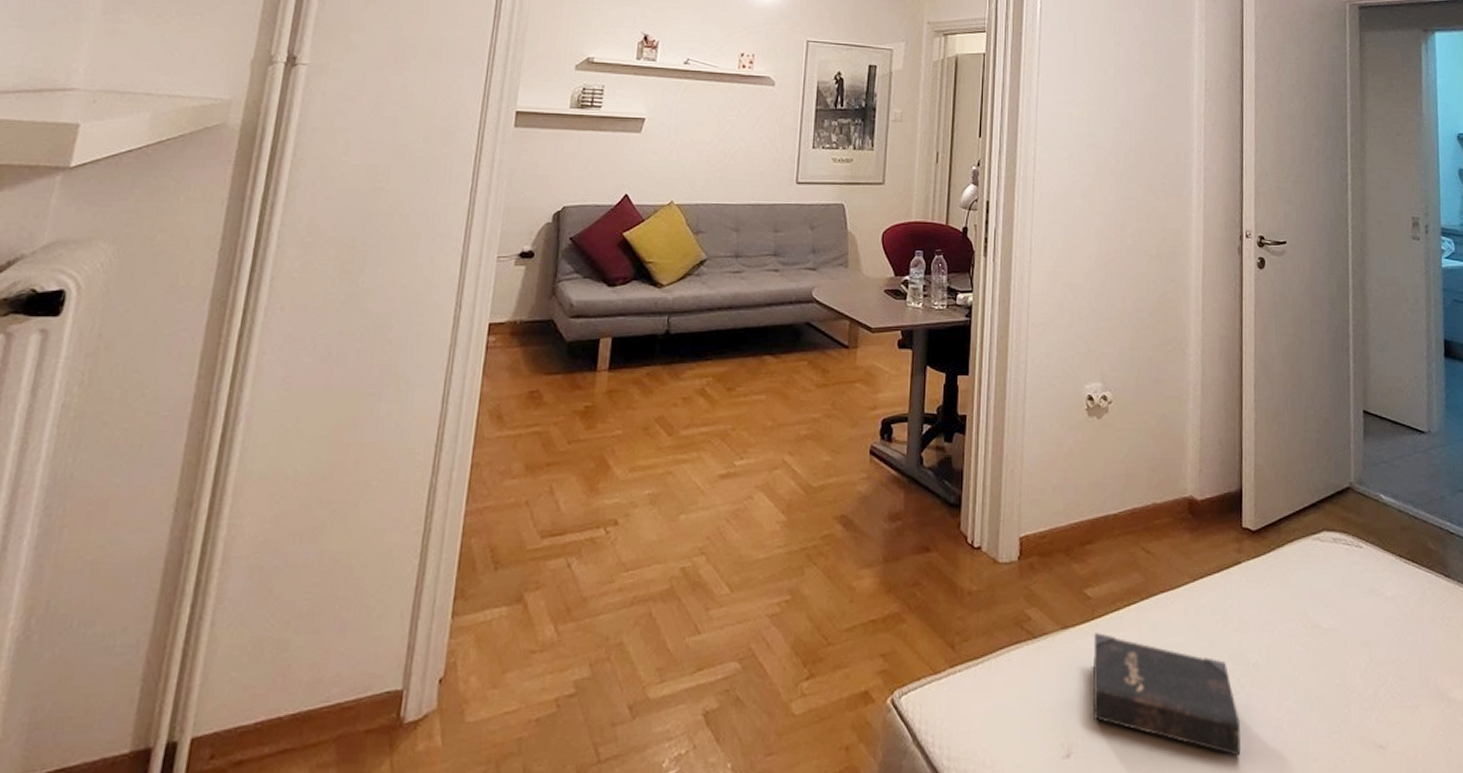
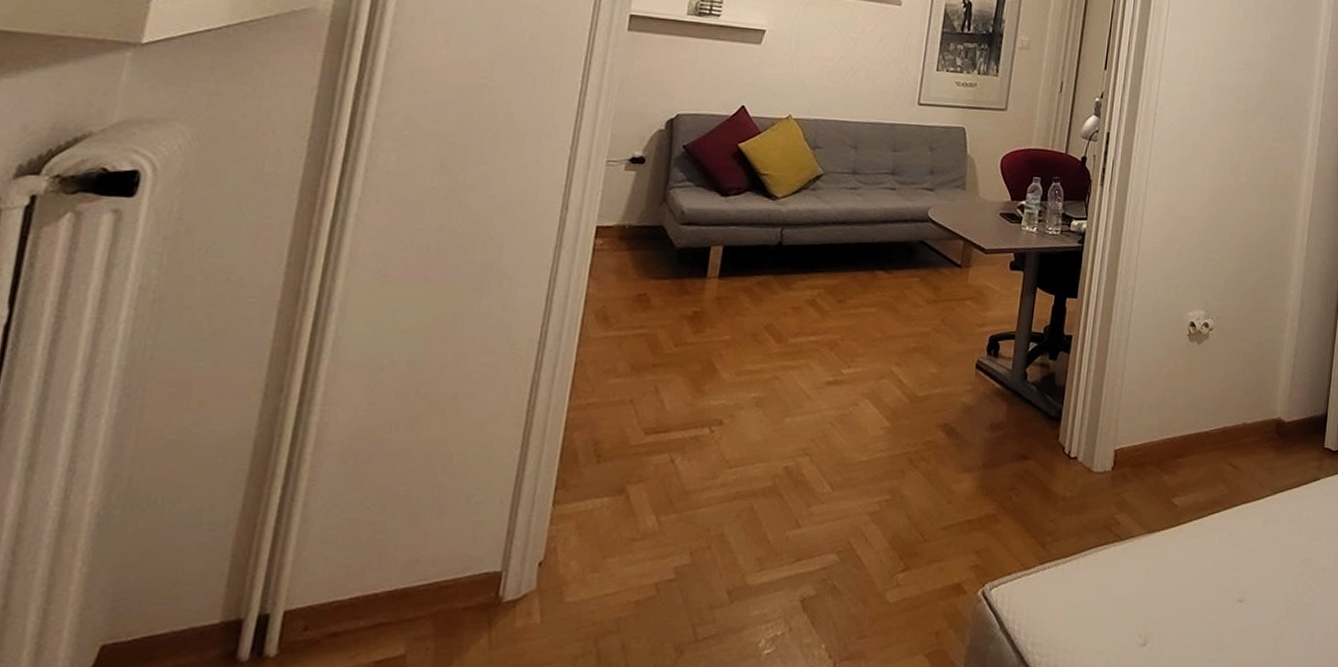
hardback book: present [1092,633,1241,756] -> none [1171,537,1305,648]

